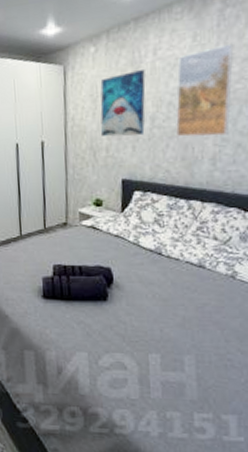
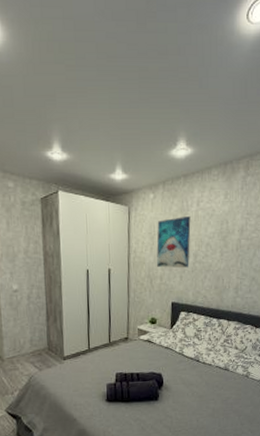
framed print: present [176,43,234,137] -> none [212,203,252,271]

